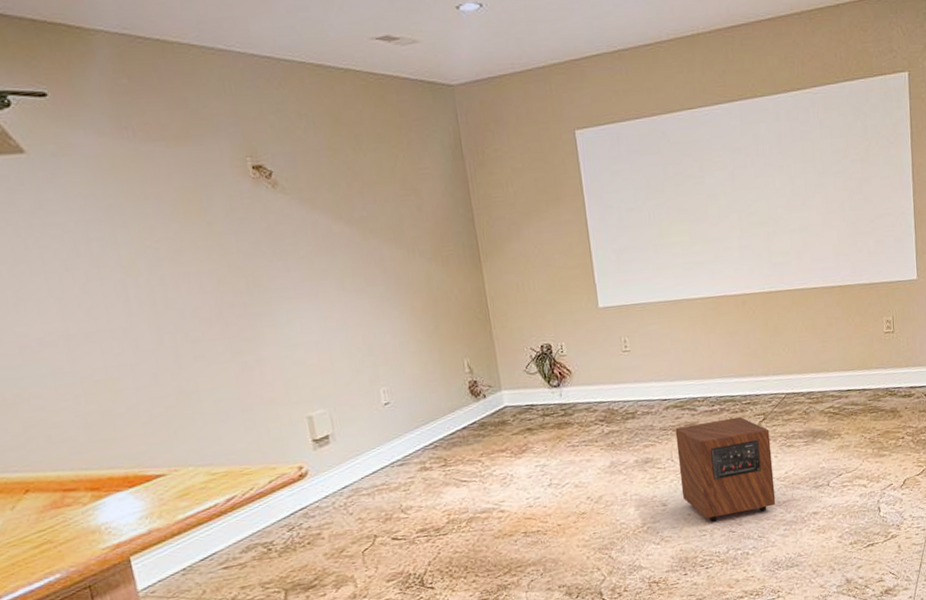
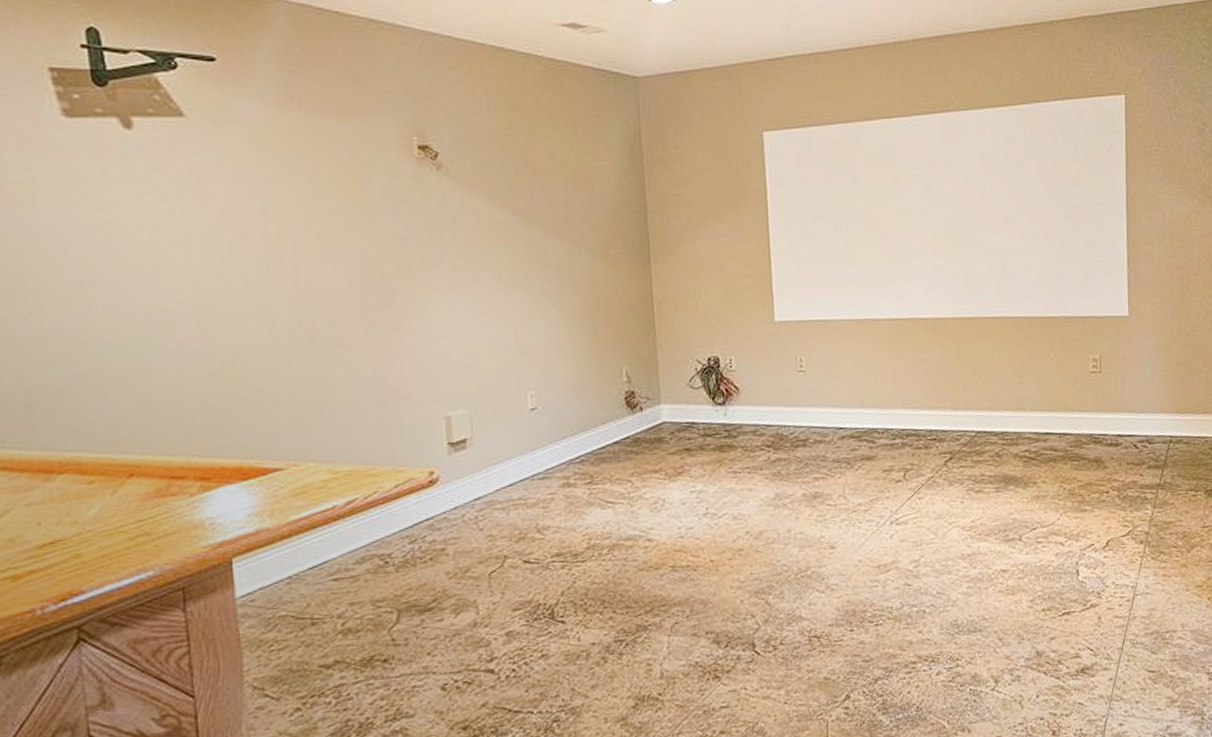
subwoofer: present [675,416,776,522] -> none [850,453,960,572]

